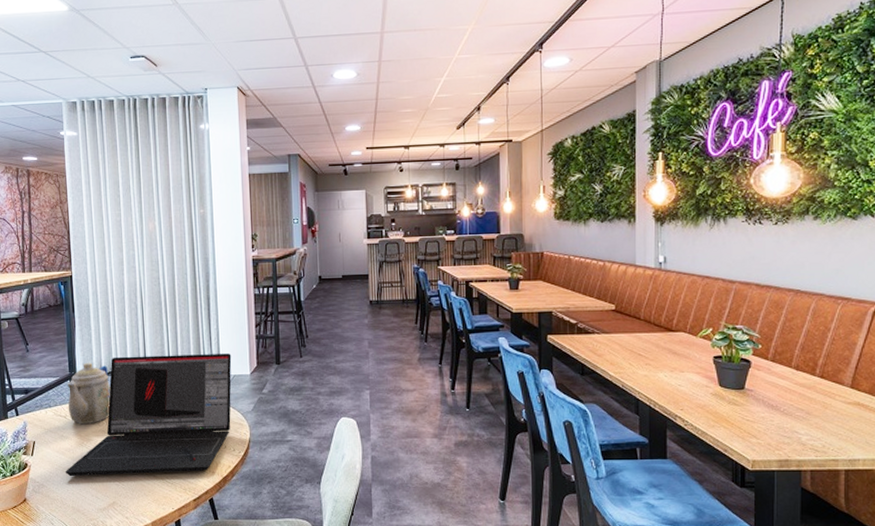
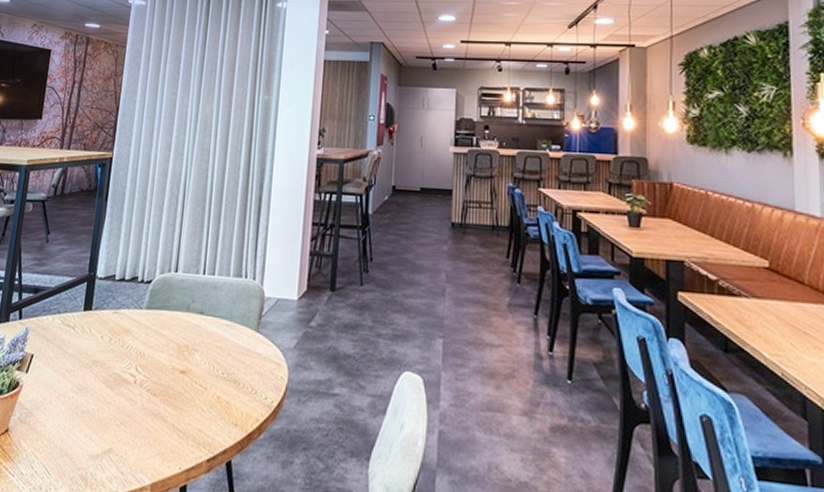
laptop: present [65,354,232,477] -> none [60,259,278,423]
teapot: present [67,362,111,425] -> none [78,262,132,341]

